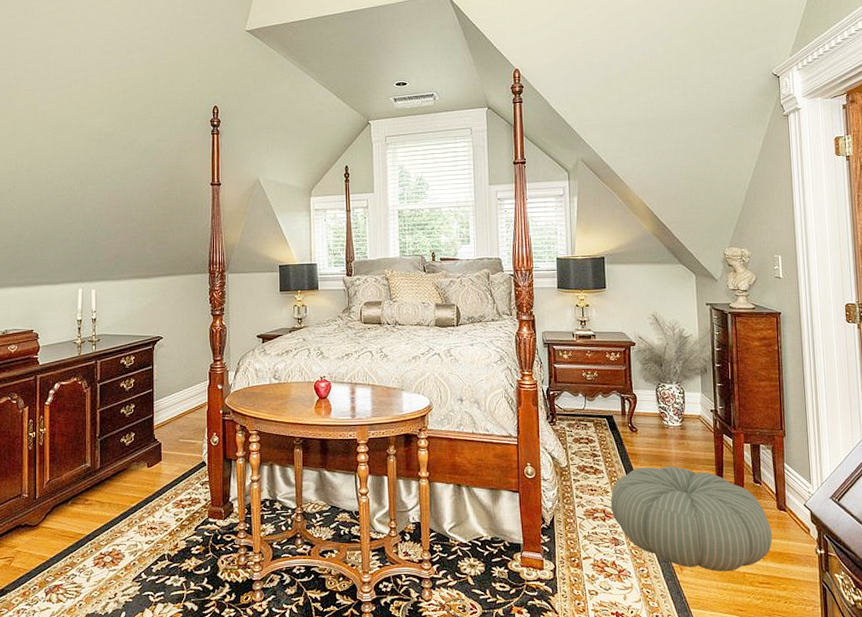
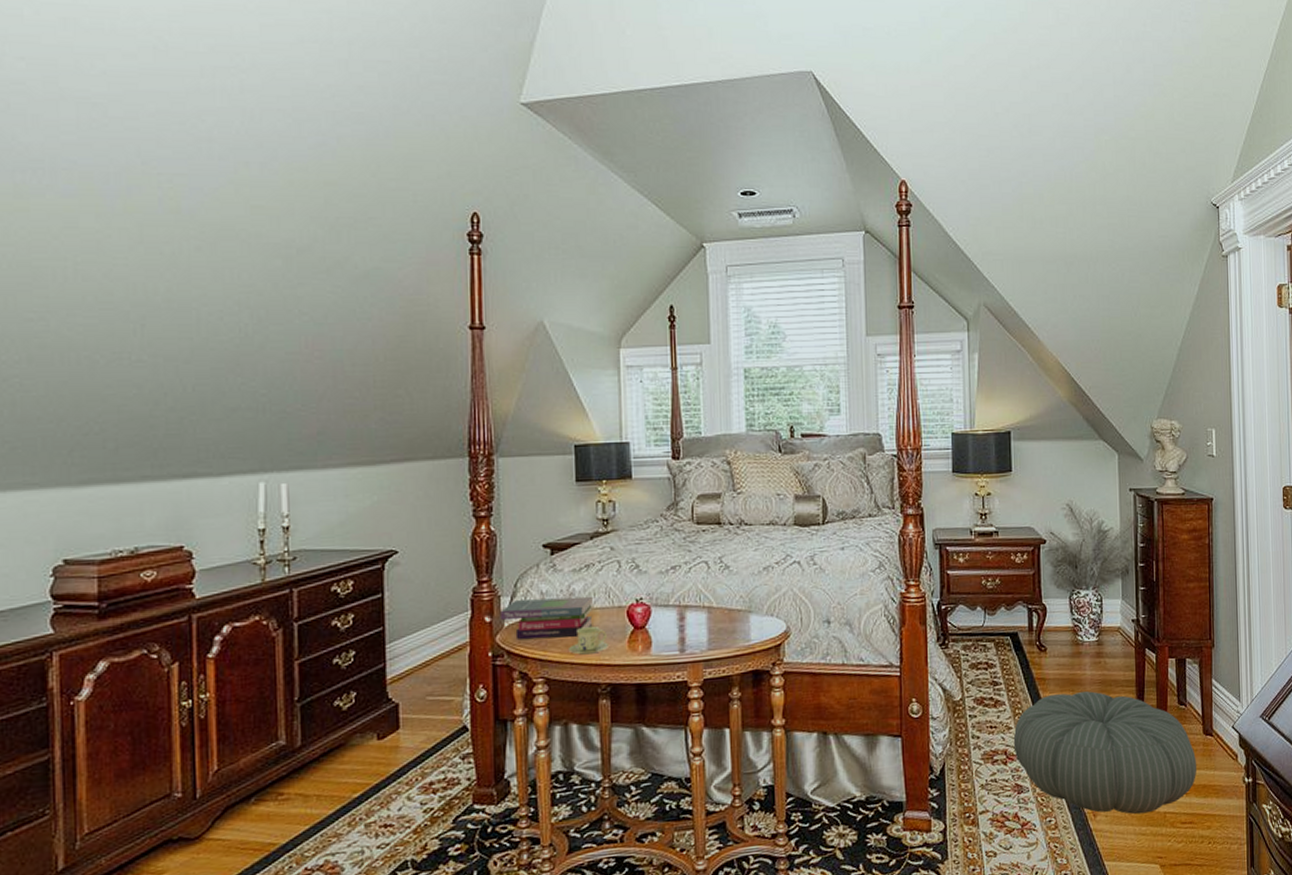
books: none [228,373,291,403] -> present [499,596,593,639]
cup and saucer: none [273,395,301,415] -> present [568,626,609,655]

